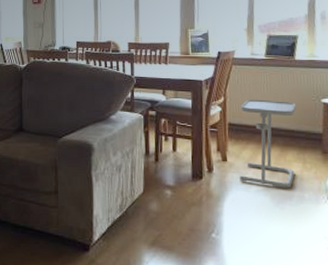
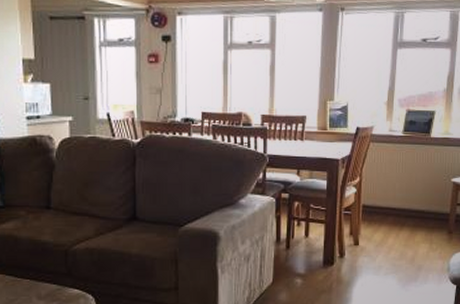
side table: present [239,99,297,188] -> none [370,179,428,270]

